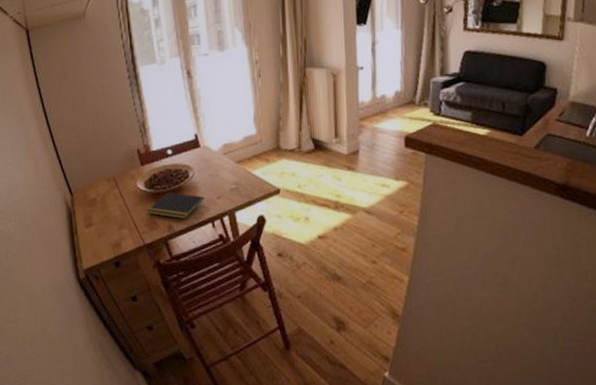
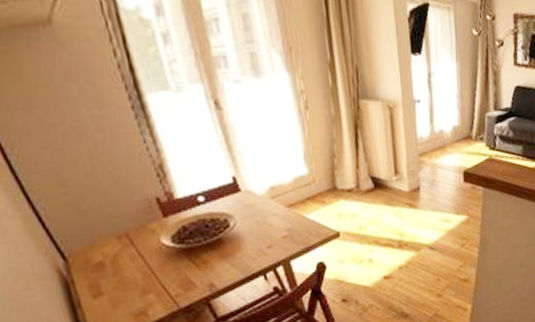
notepad: present [146,192,204,219] -> none [177,245,252,275]

